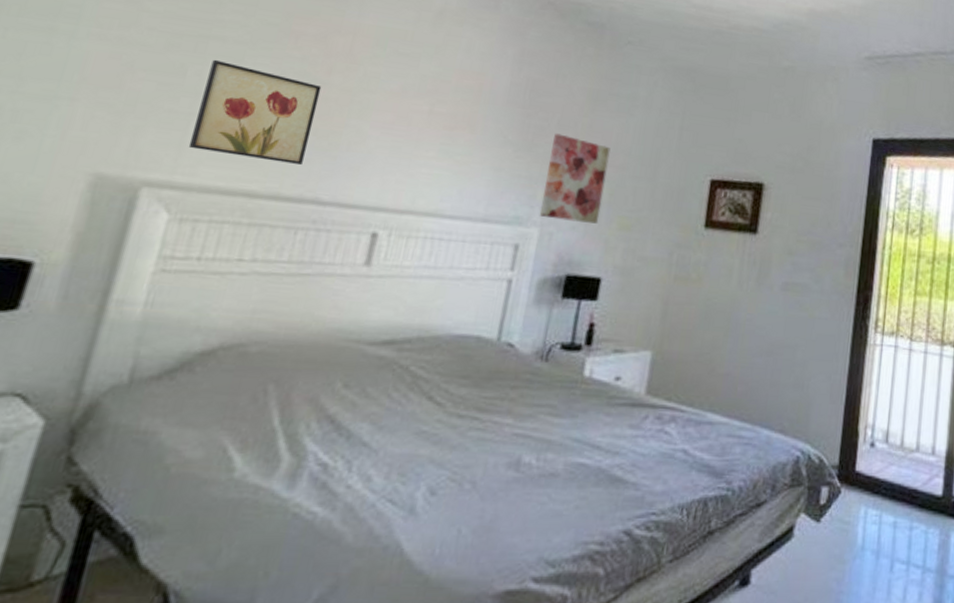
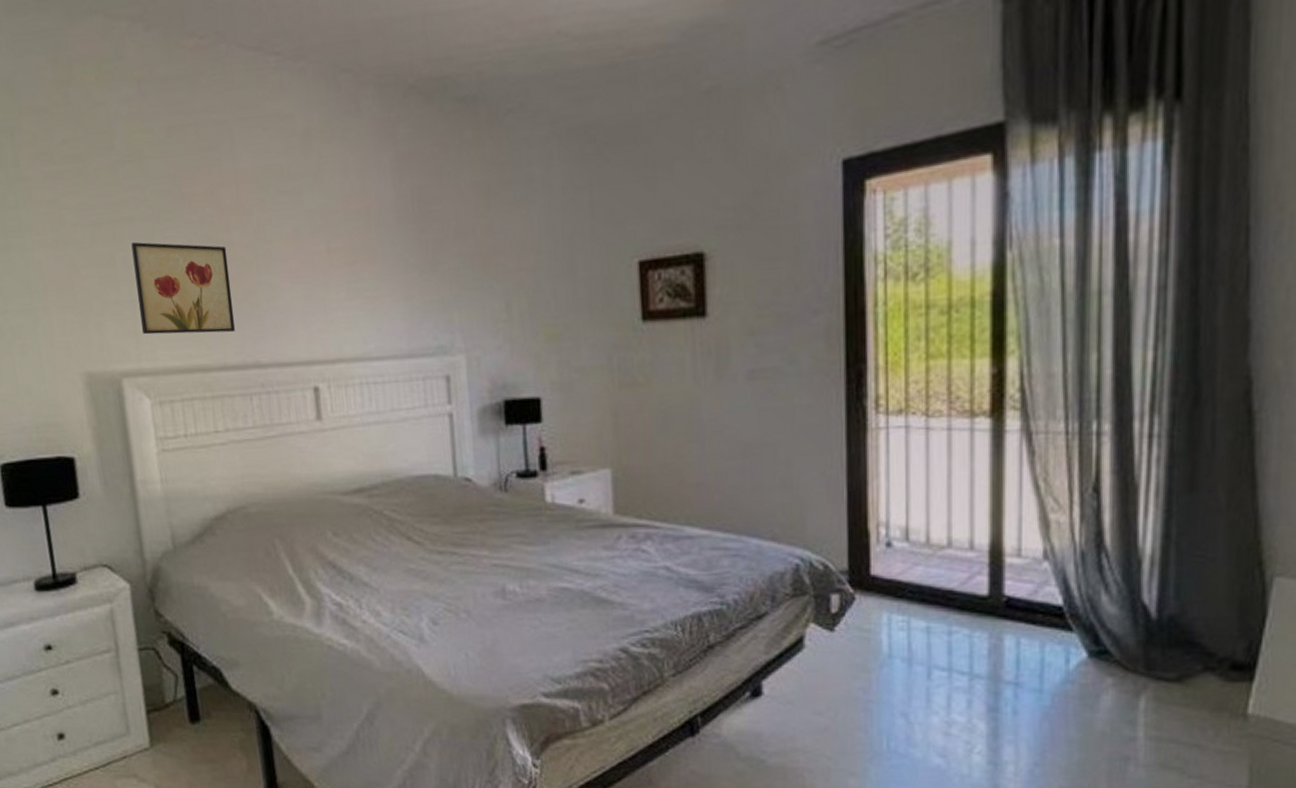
wall art: present [539,133,611,224] -> none [455,243,524,342]

